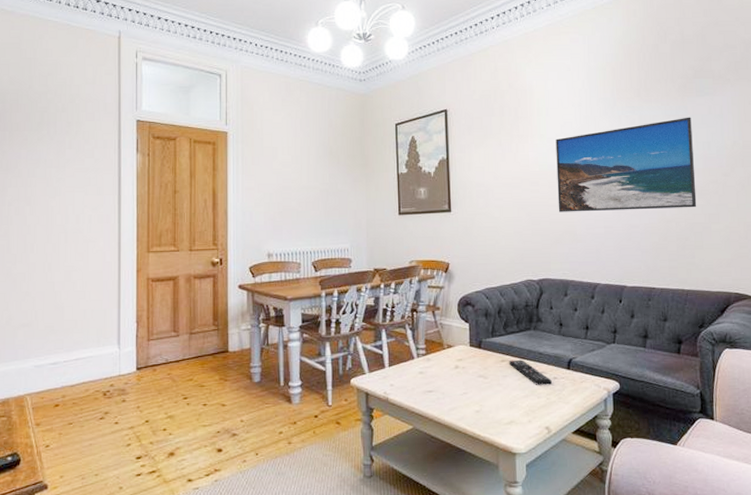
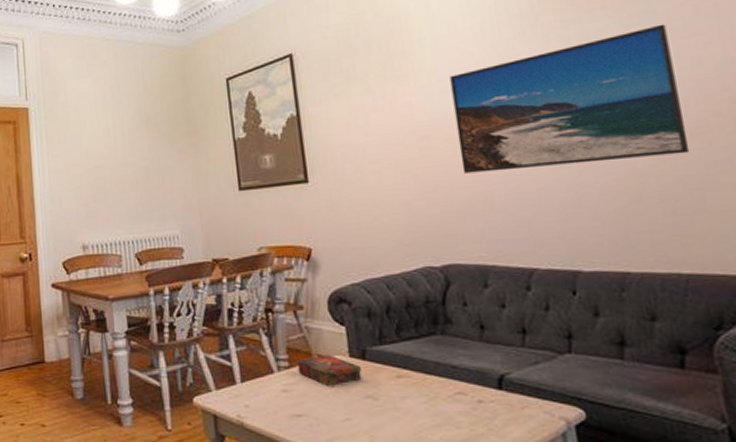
book: none [432,345,478,368] -> present [296,355,363,386]
remote control: present [508,359,552,385] -> none [407,375,476,411]

